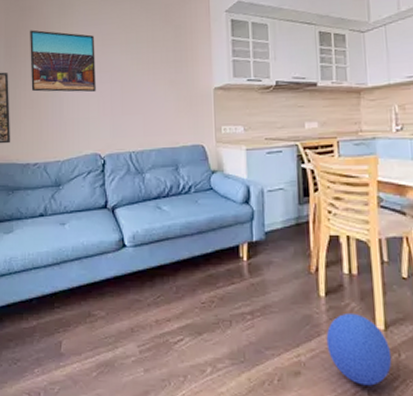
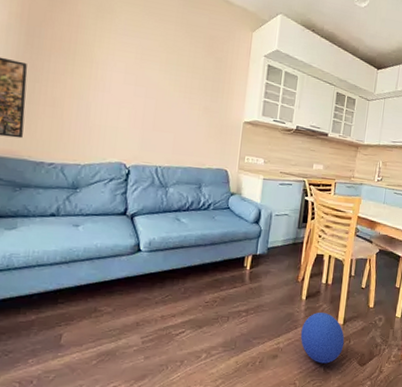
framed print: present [30,30,96,93] -> none [54,24,133,104]

